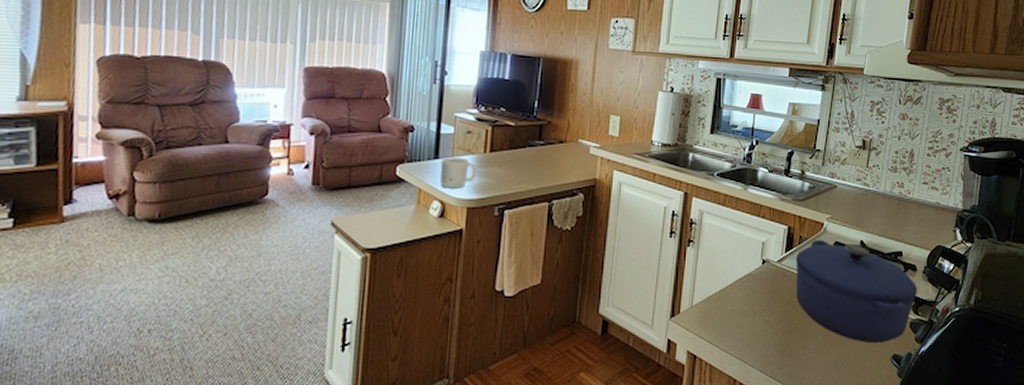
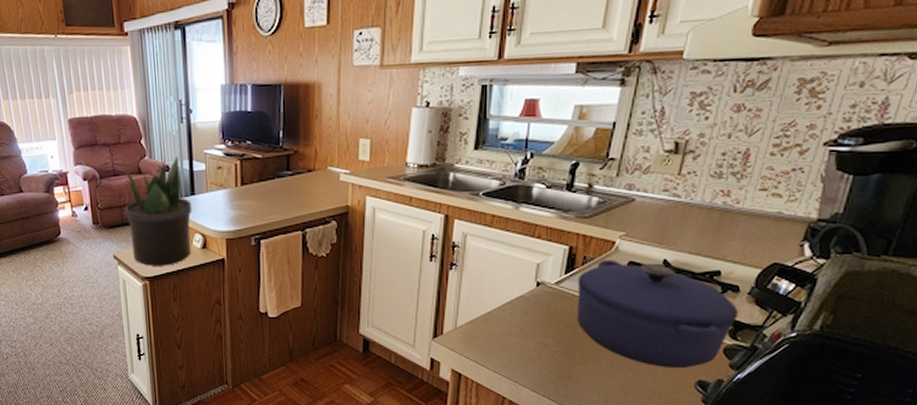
planter: none [354,113,434,236] -> present [121,157,192,266]
mug: present [439,157,476,189] -> none [197,193,230,222]

